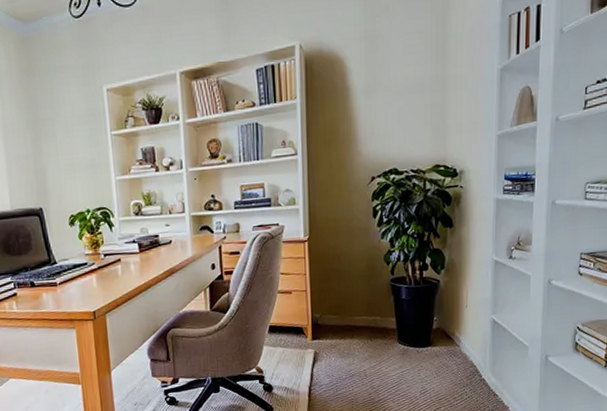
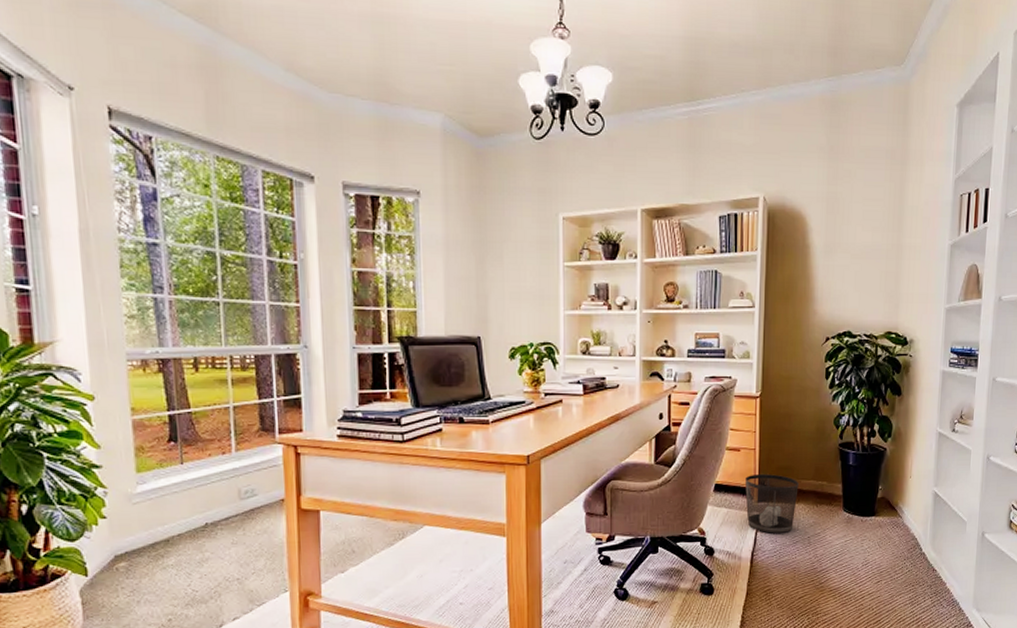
waste bin: none [299,313,352,369] -> present [745,474,799,533]

